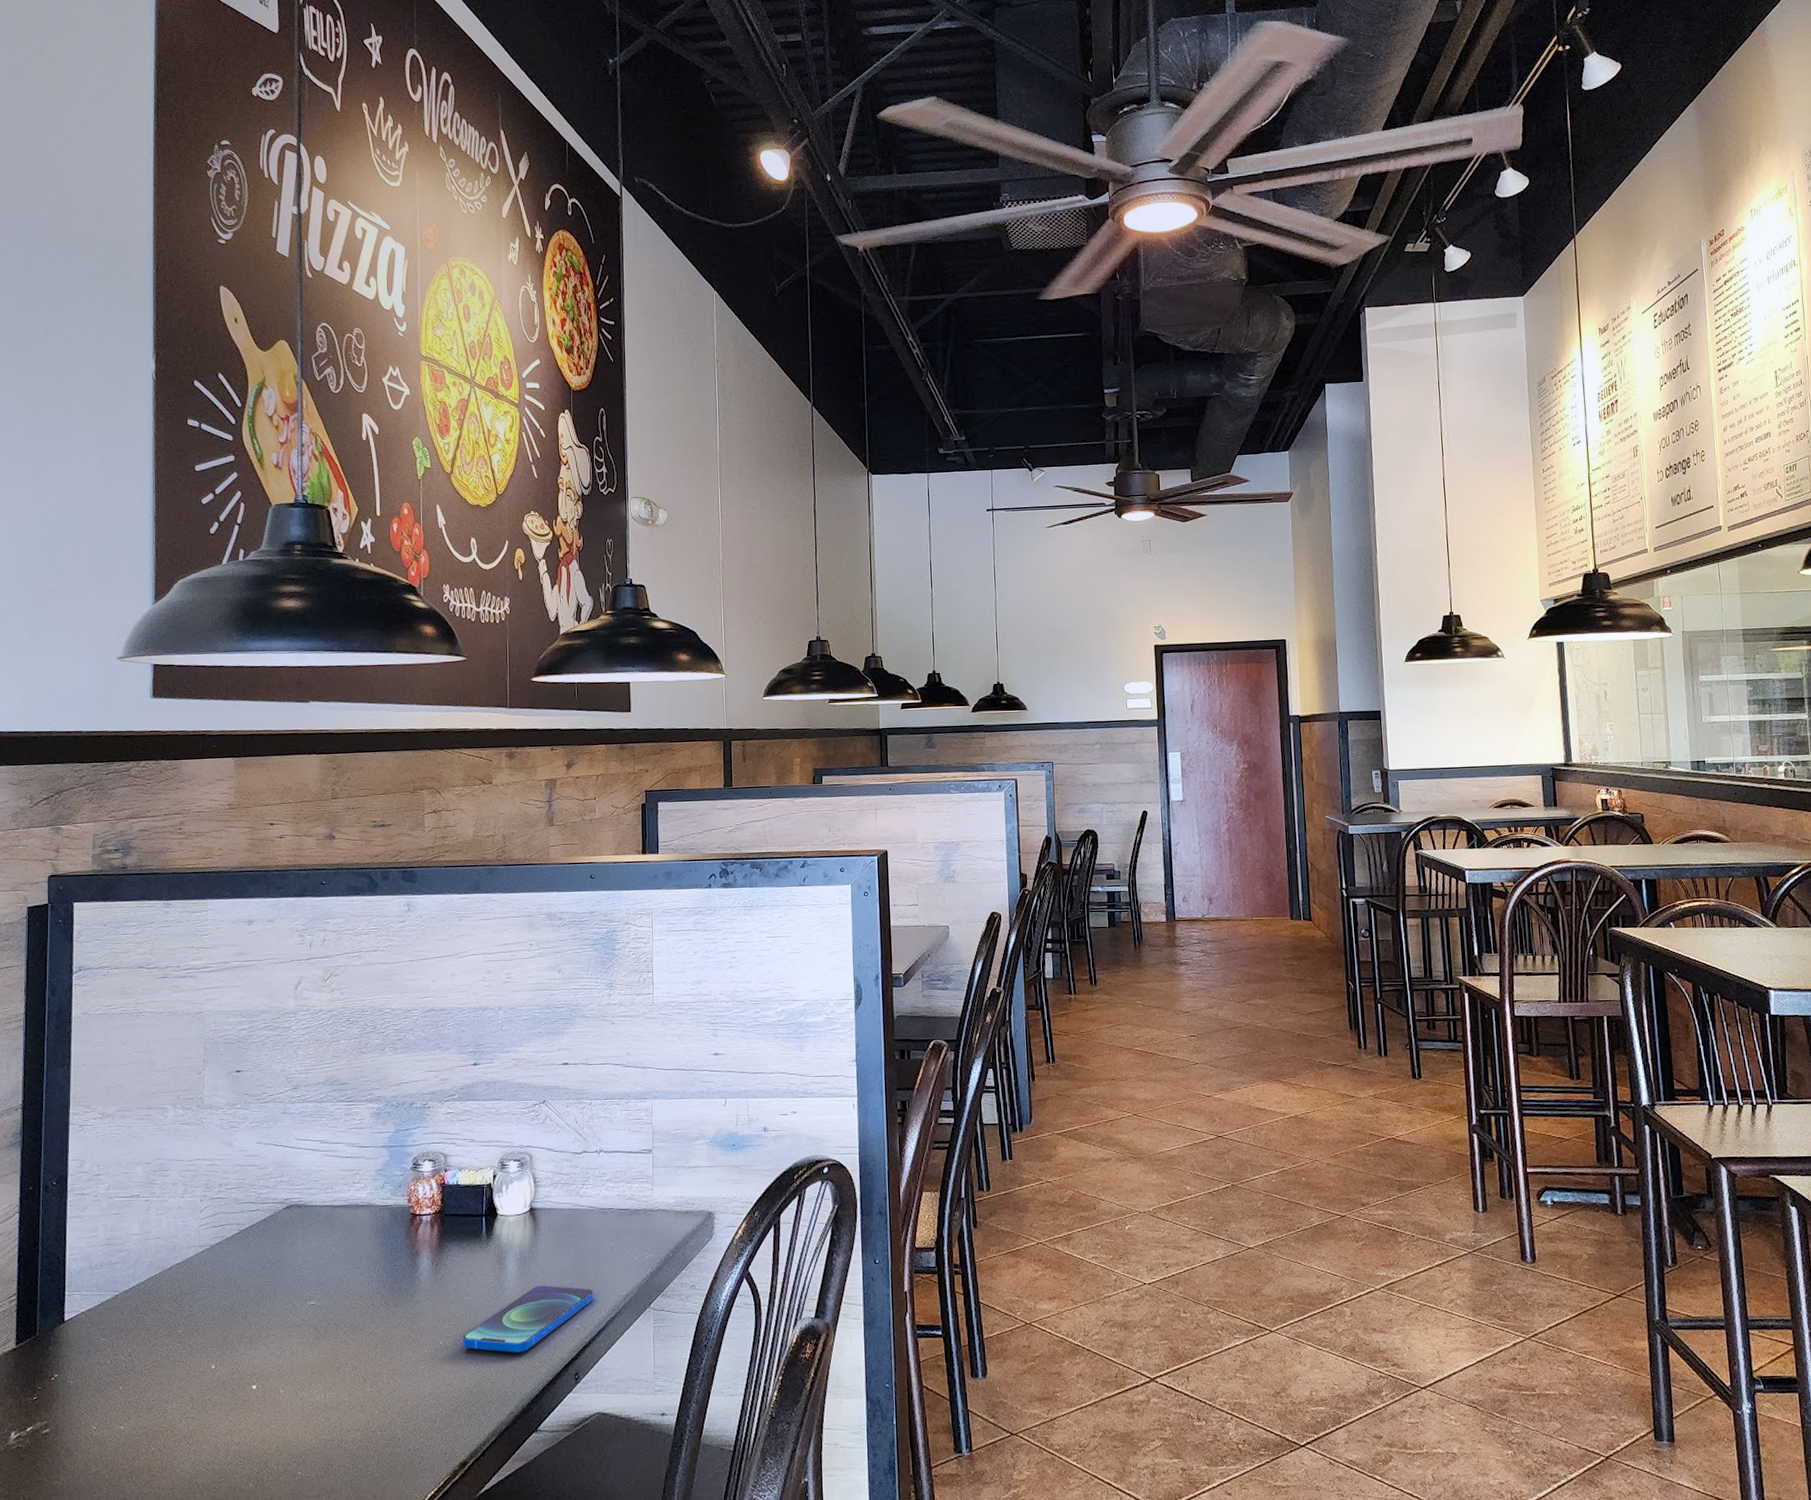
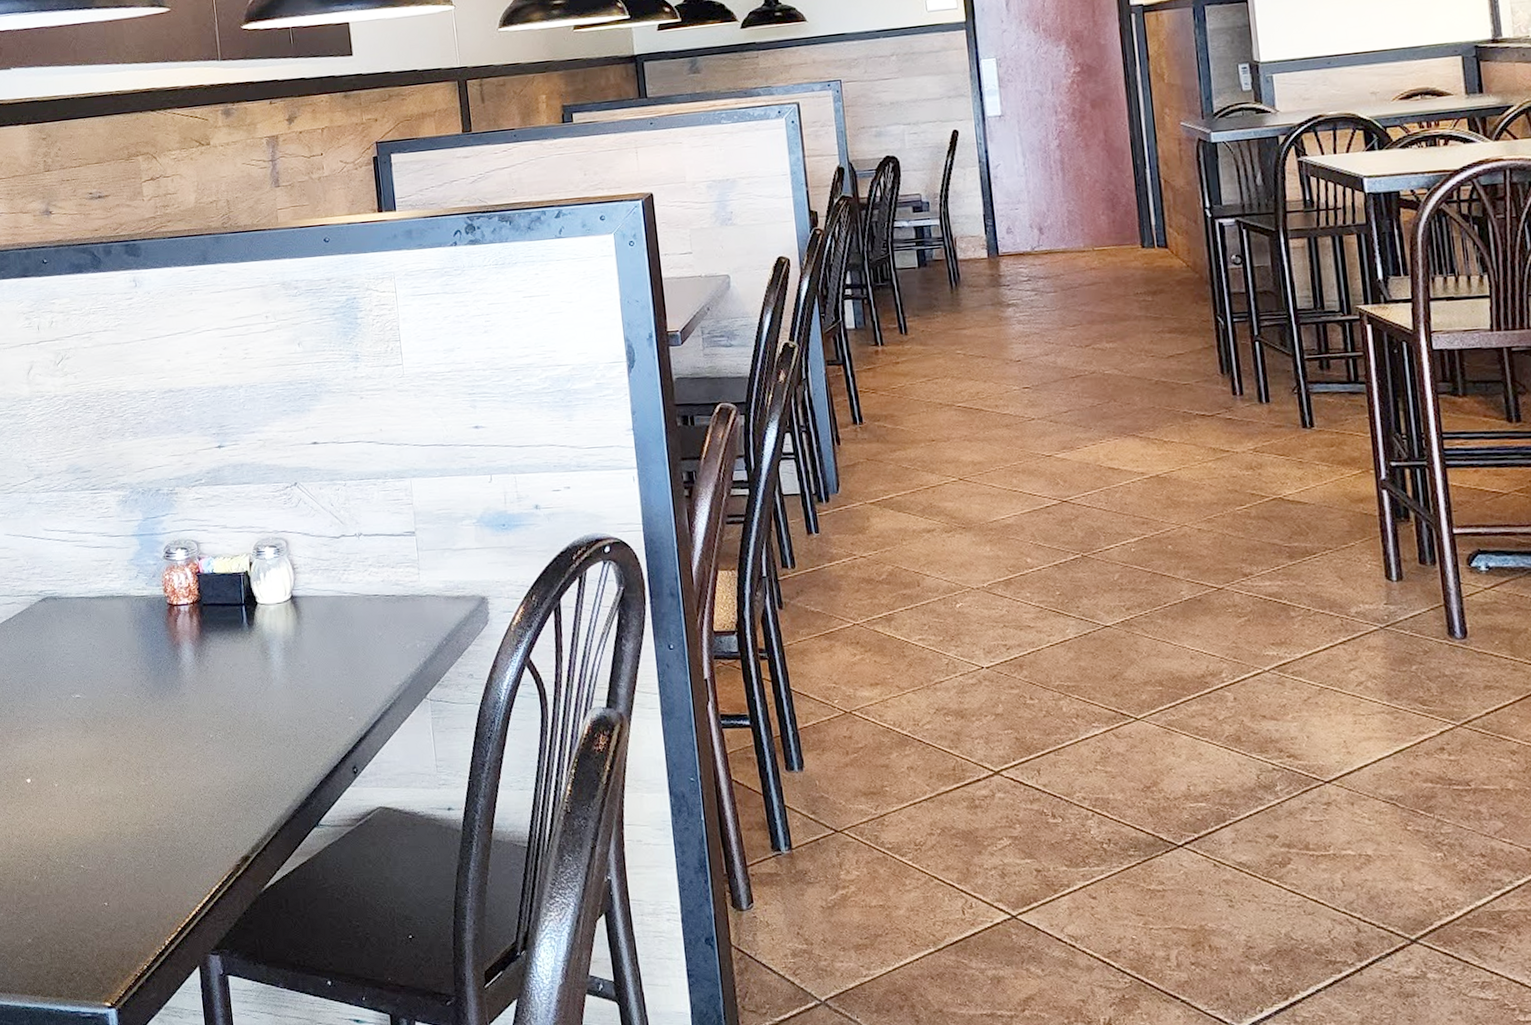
smartphone: present [462,1285,594,1353] -> none [232,676,366,746]

